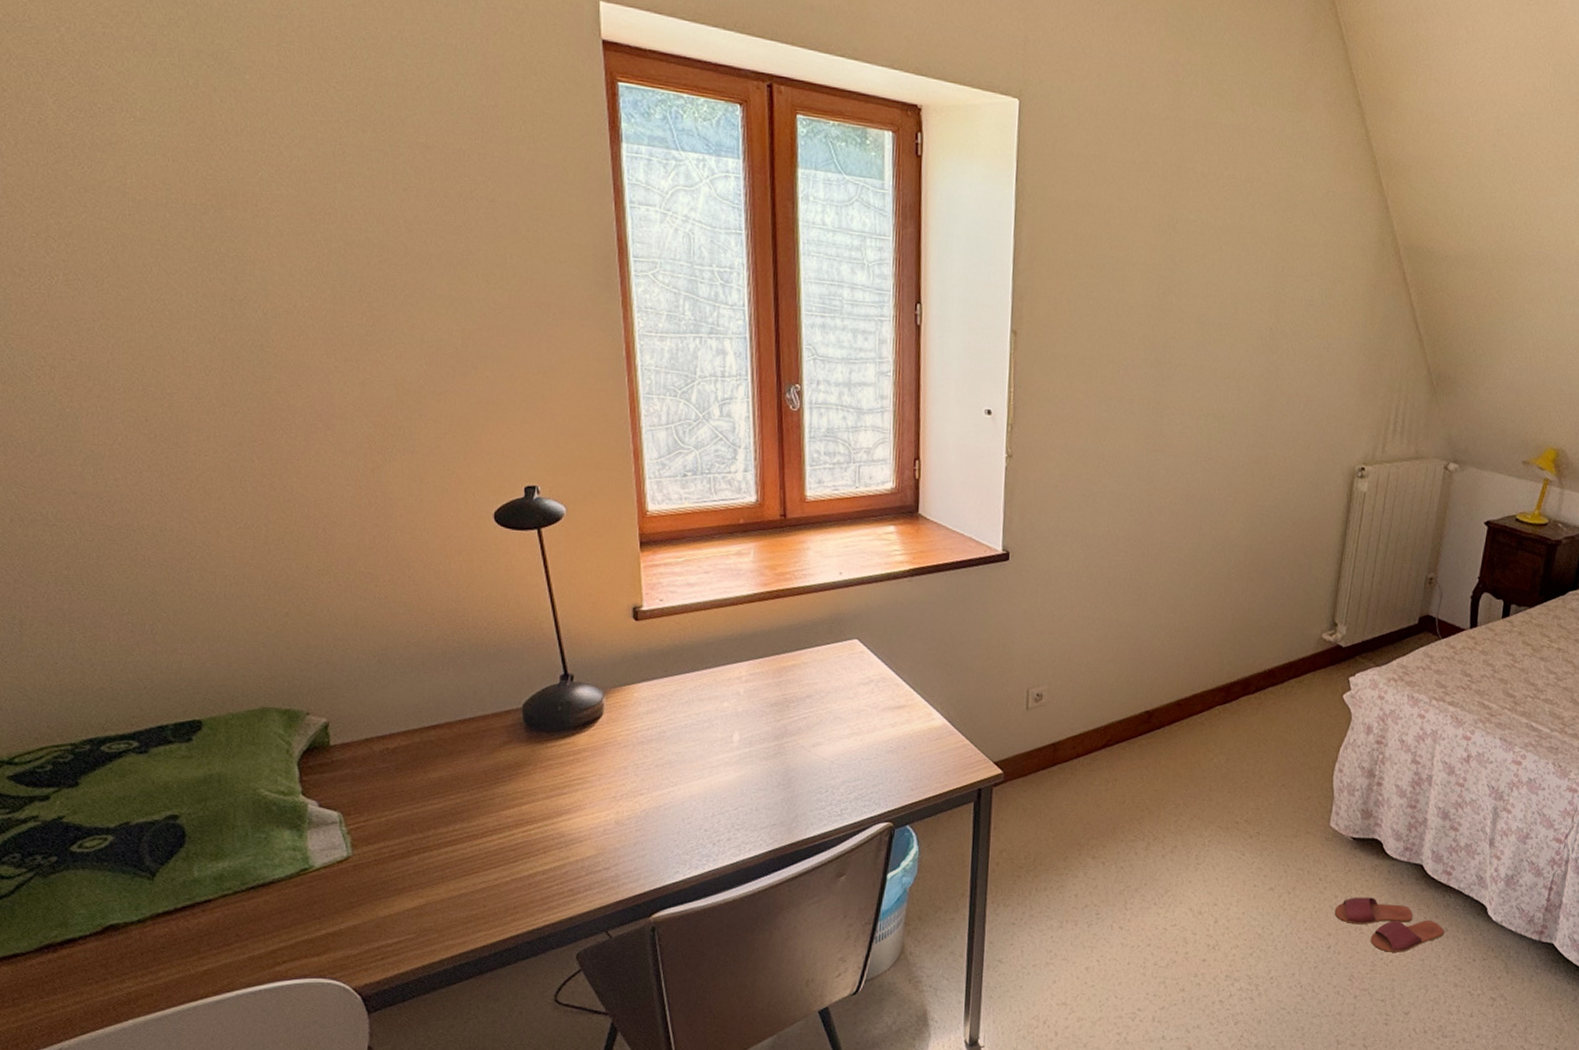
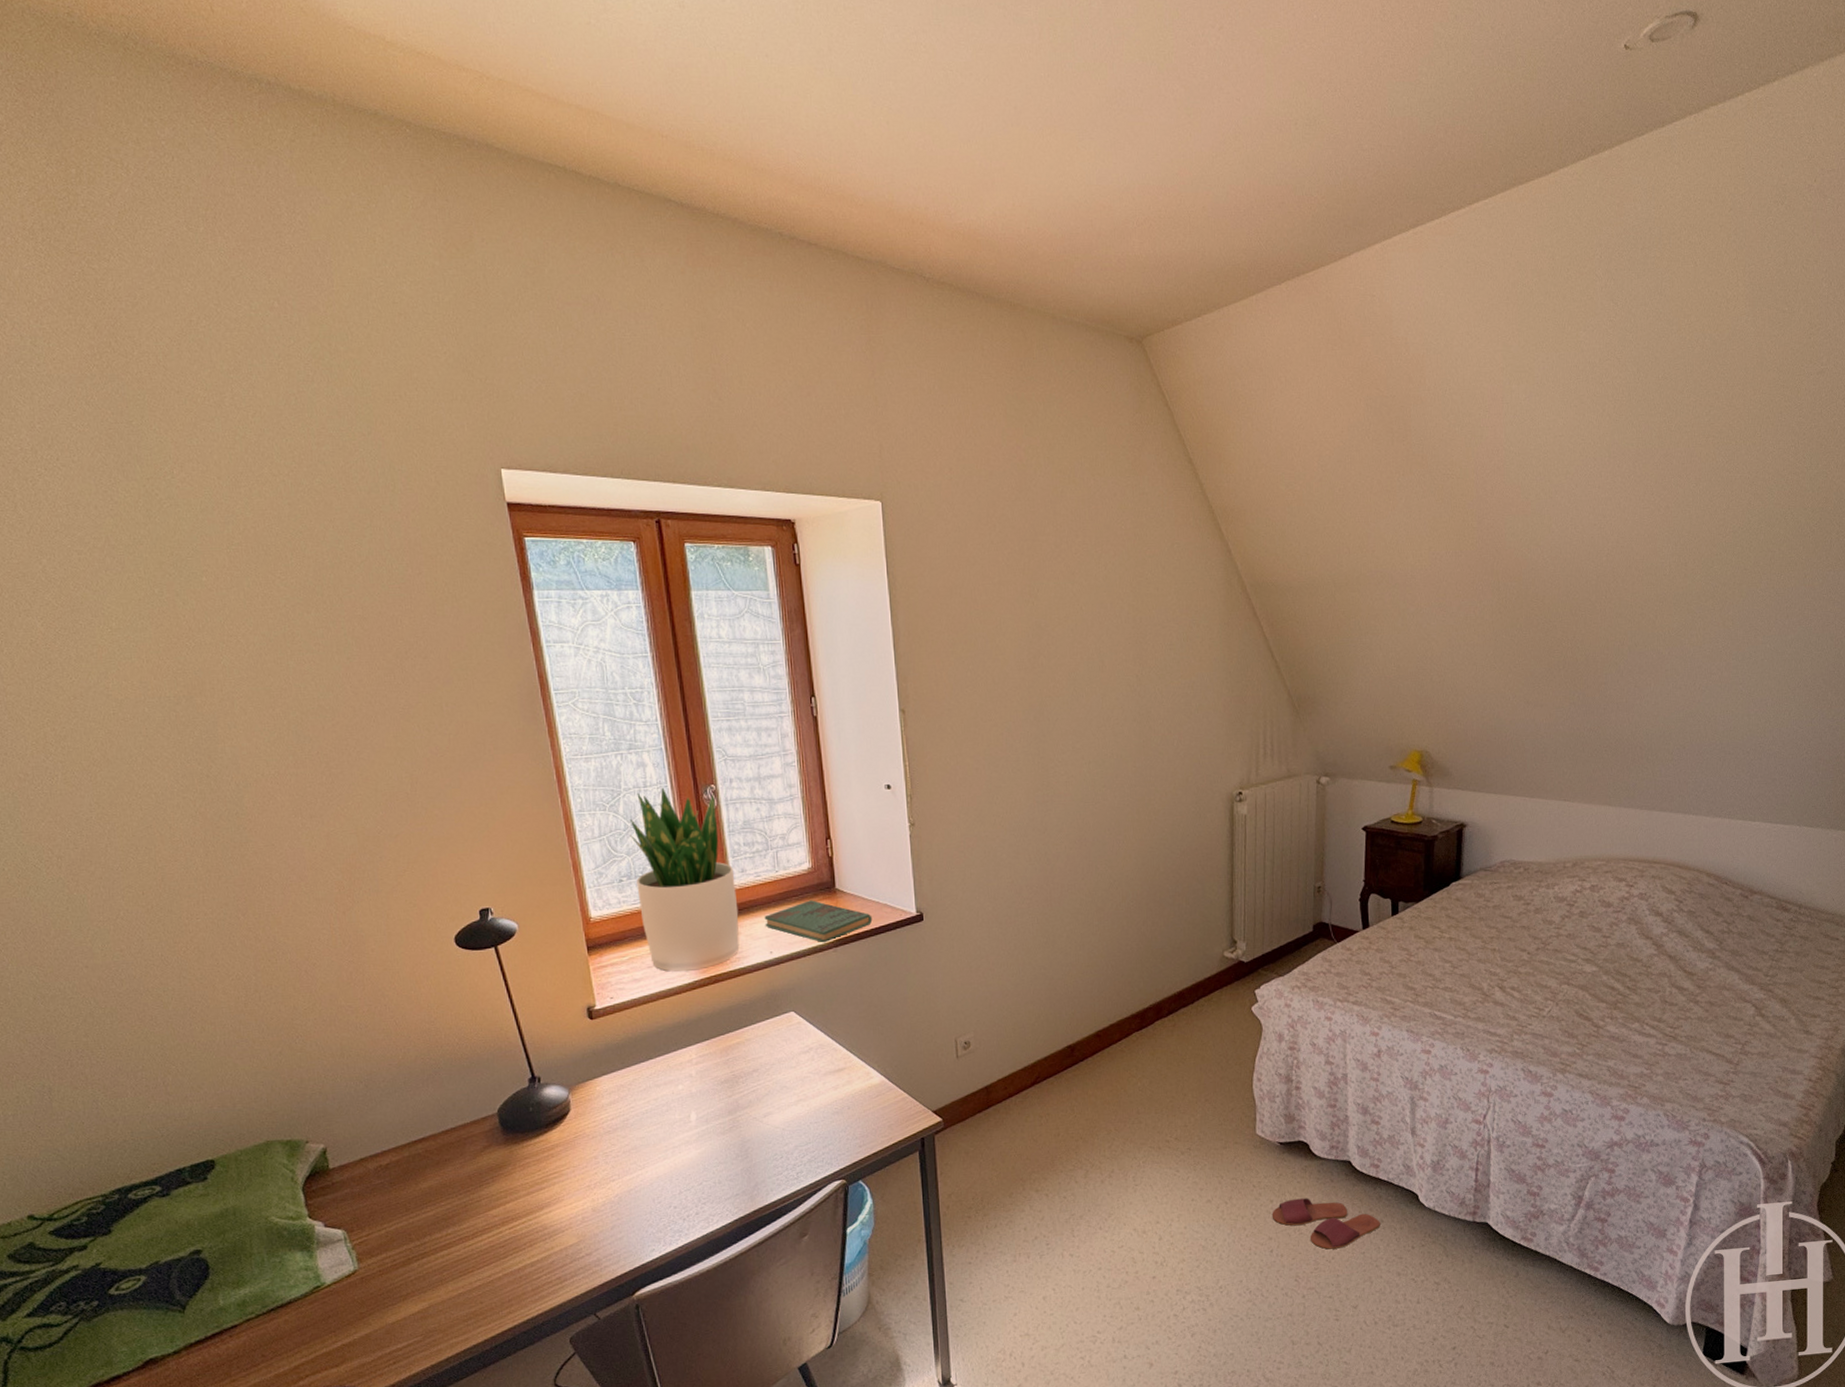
planter: none [699,379,811,583] -> present [629,787,740,973]
book: none [837,523,955,571] -> present [764,900,873,943]

